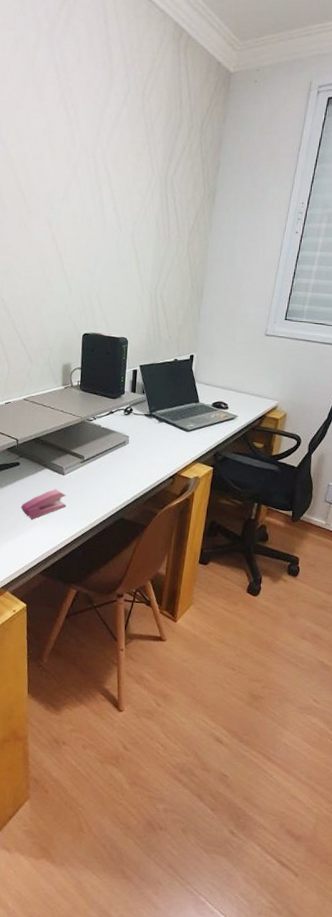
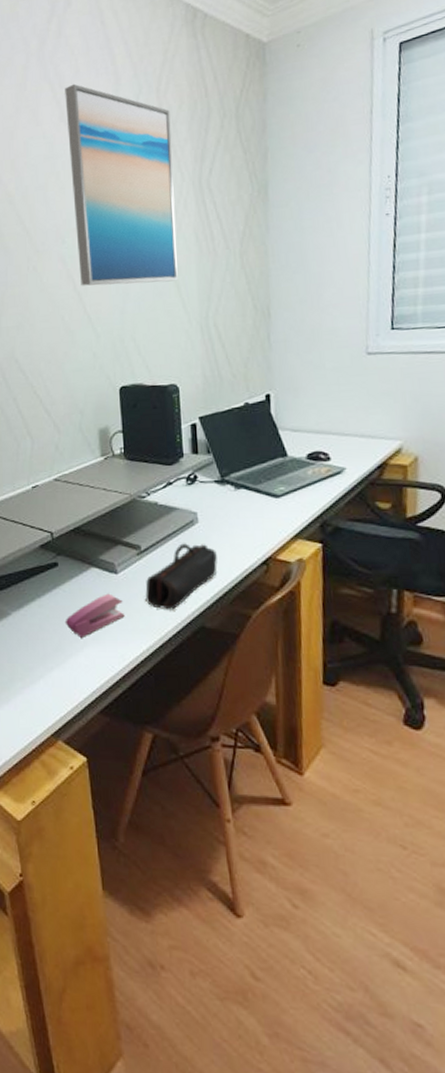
wall art: none [62,71,150,256] -> present [65,83,178,286]
pencil case: none [83,457,139,505] -> present [145,543,218,610]

